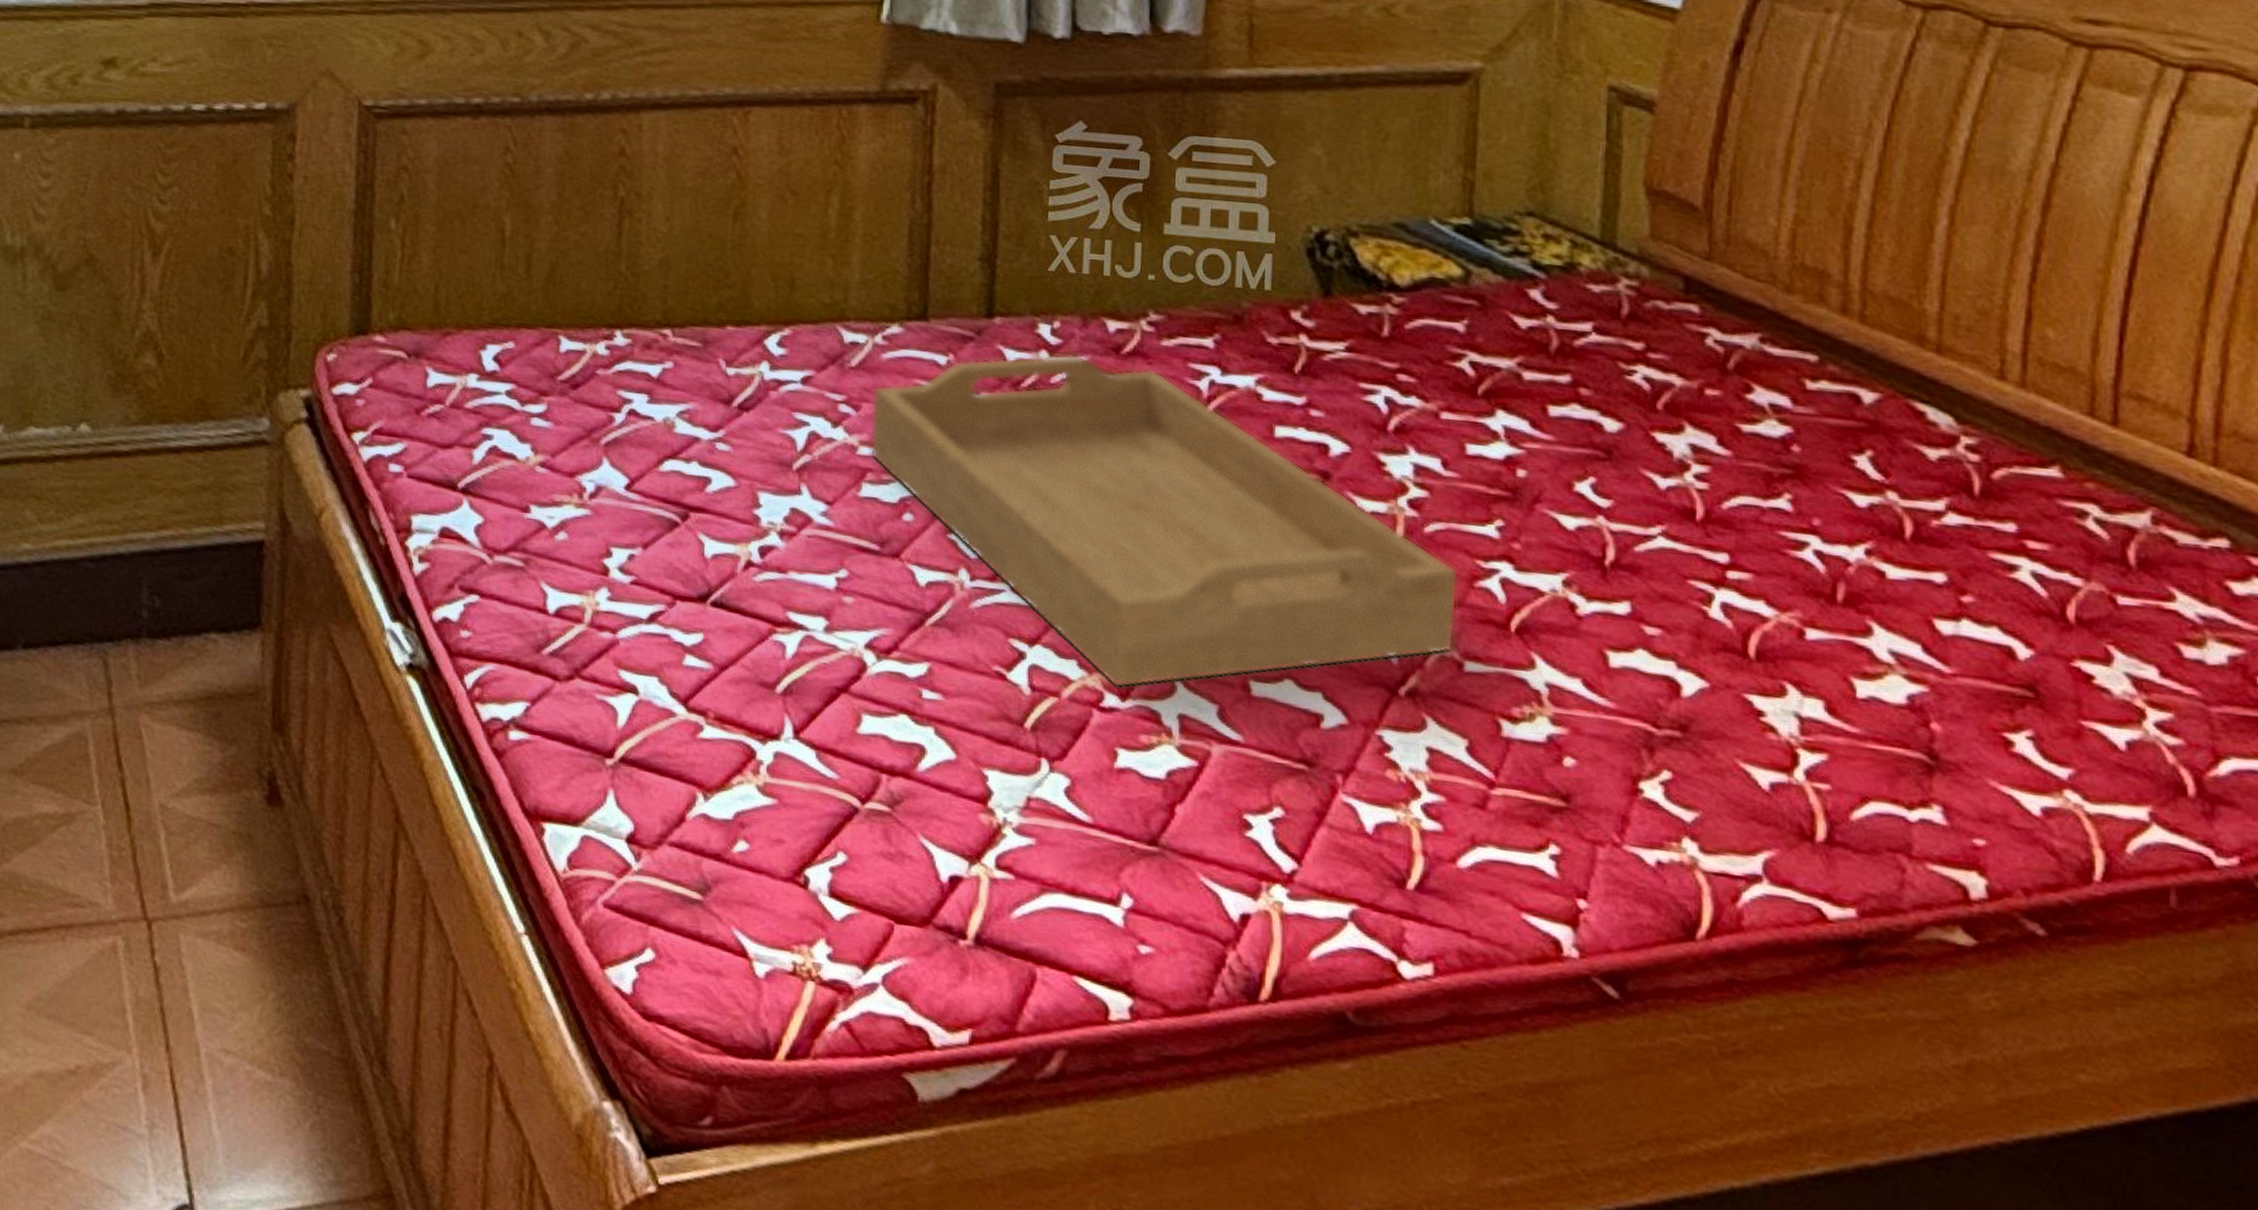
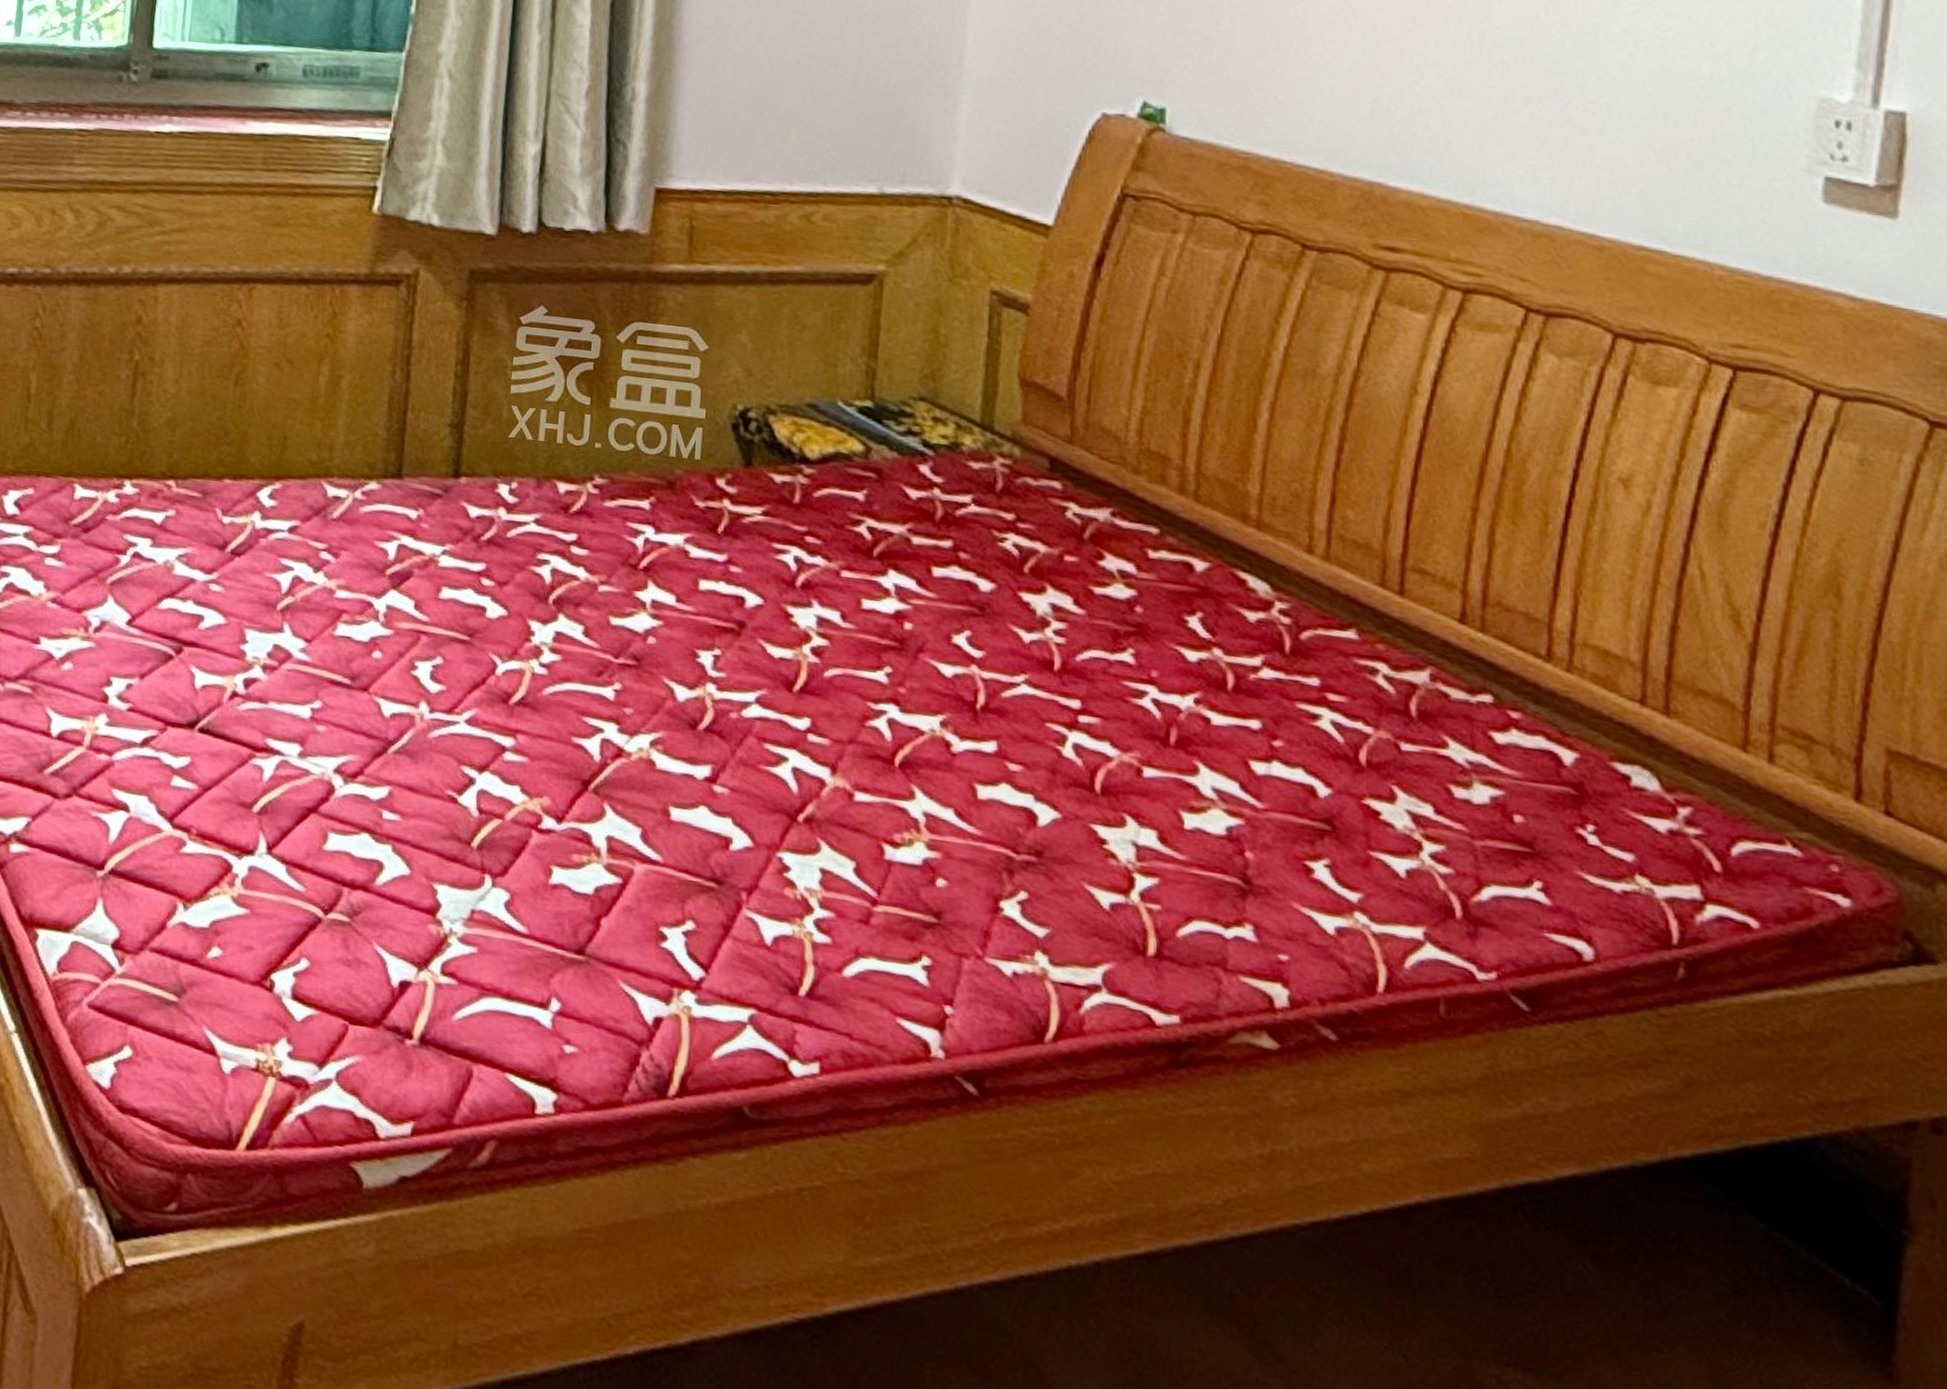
serving tray: present [869,353,1459,689] -> none [346,511,852,812]

